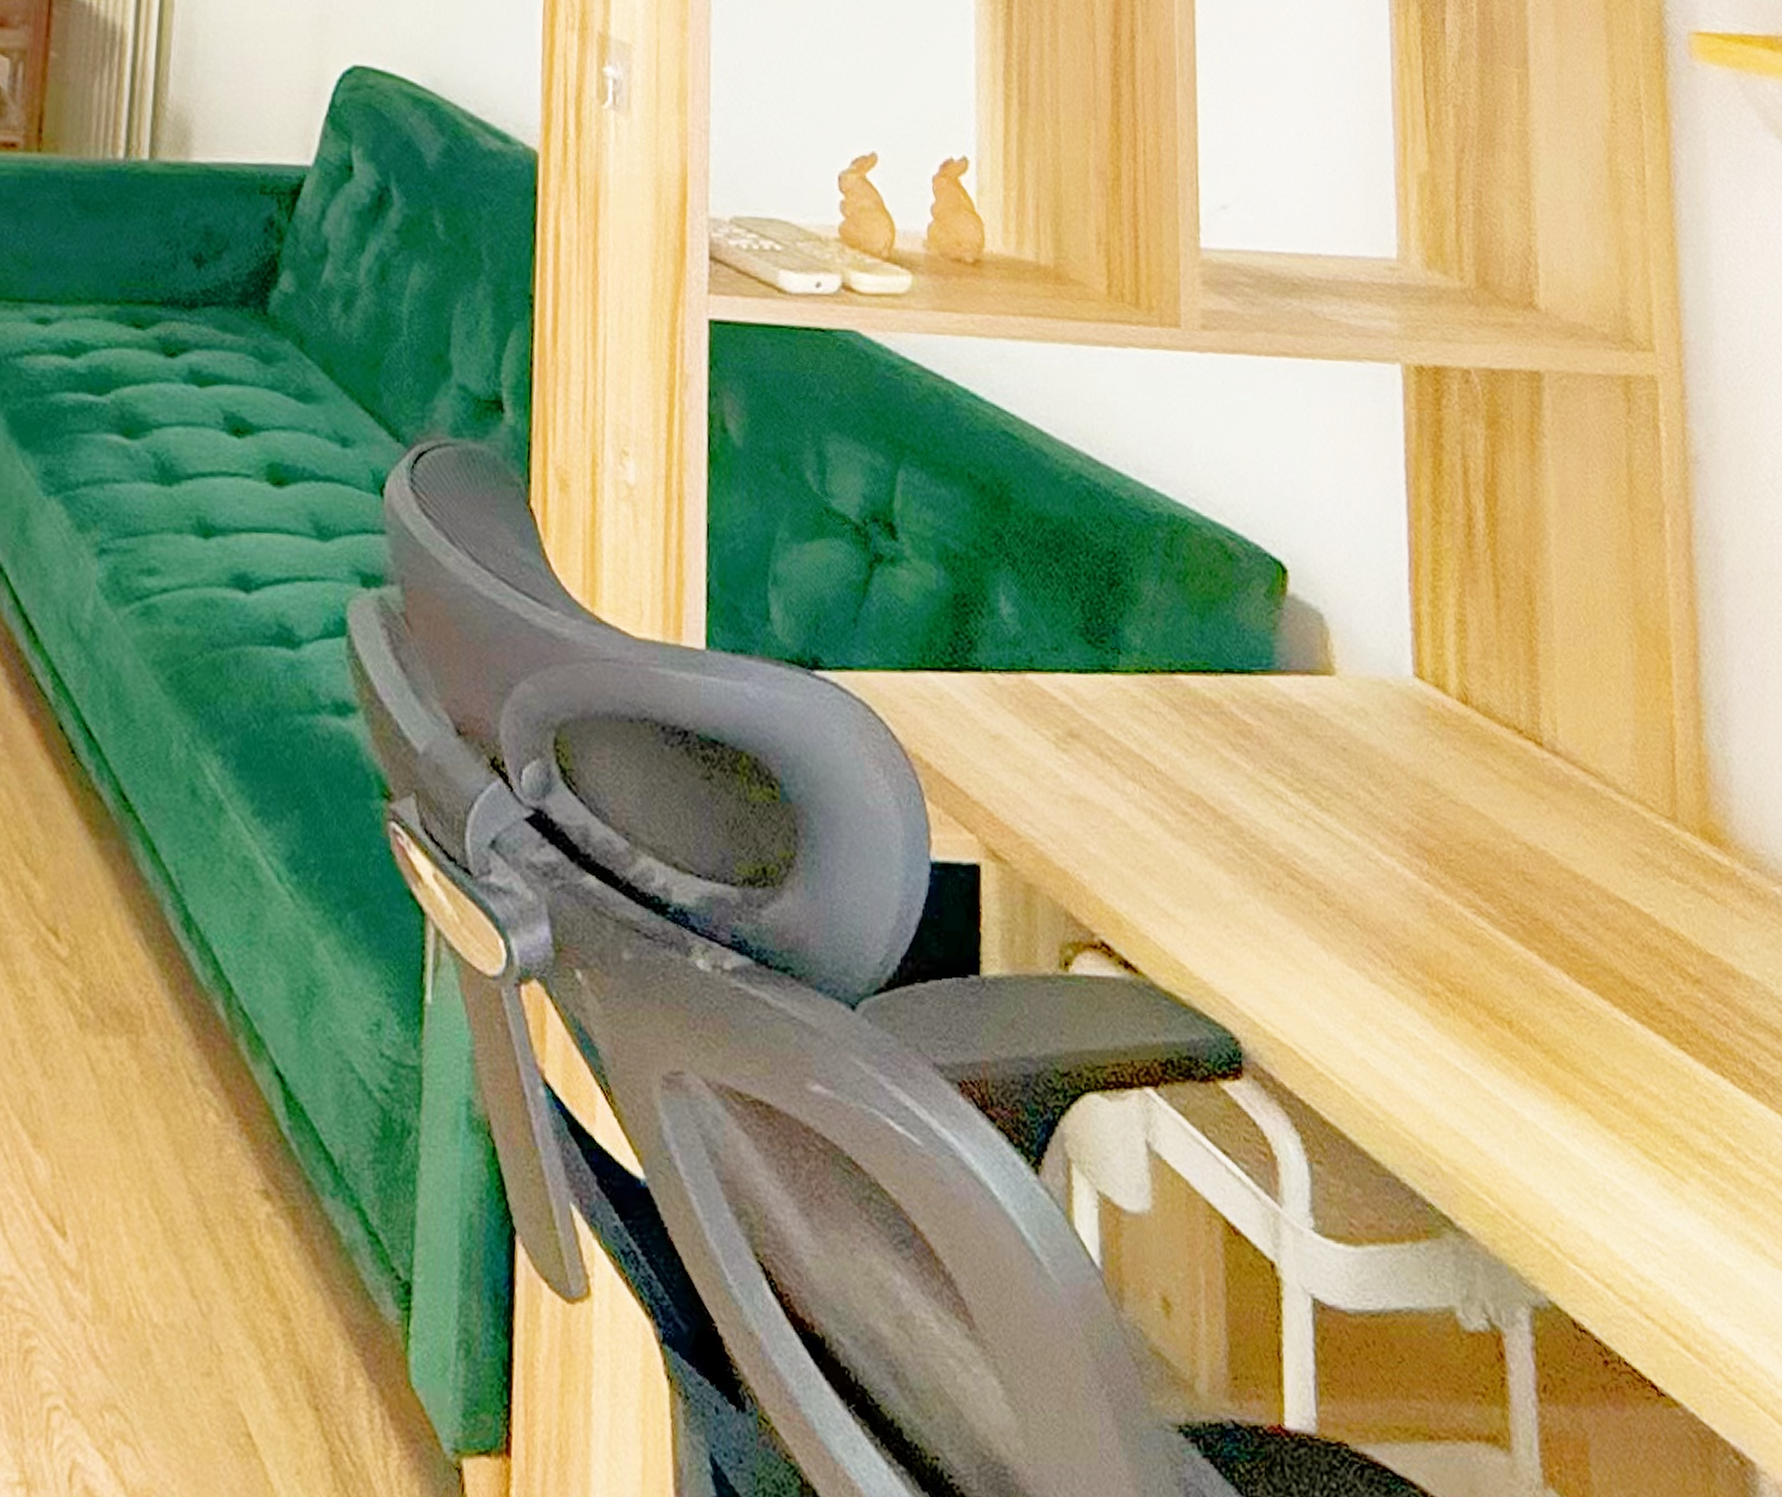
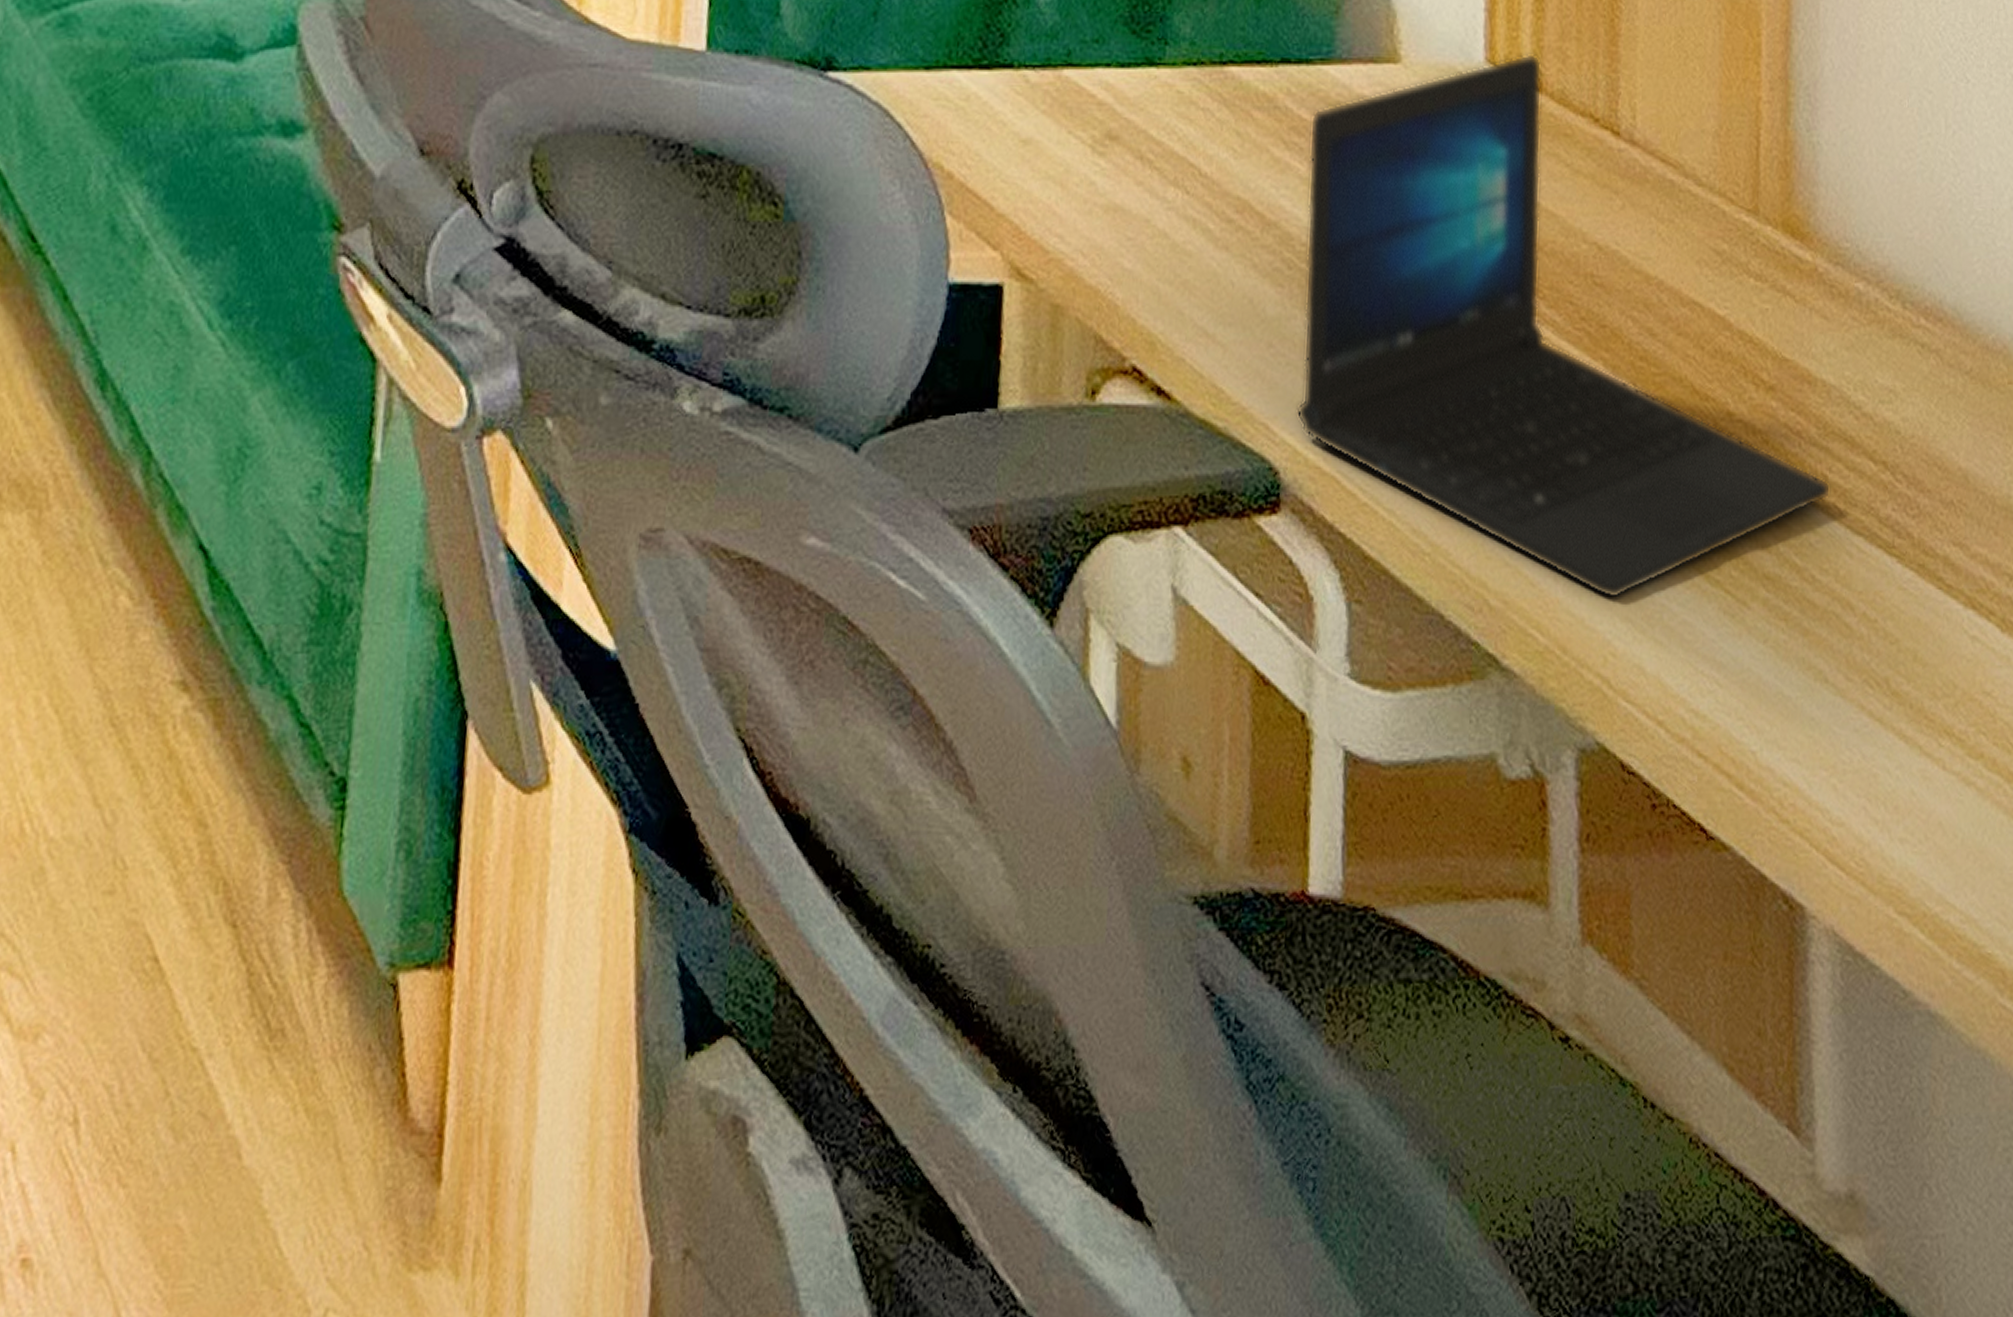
laptop: none [1253,669,1759,1170] -> present [1296,53,1831,600]

